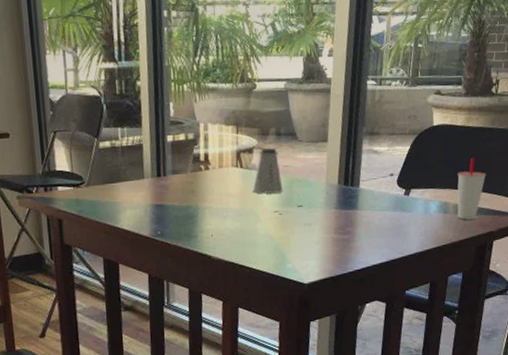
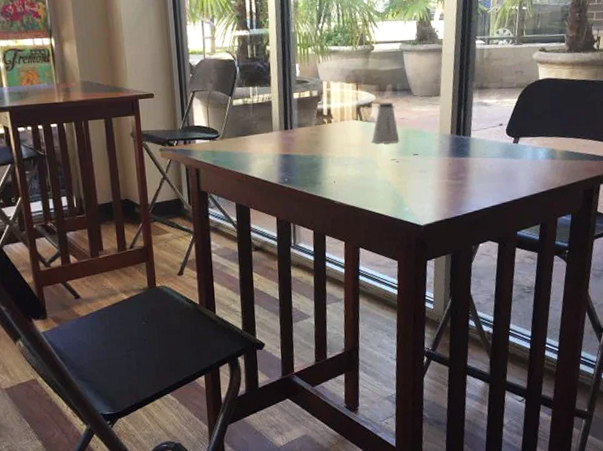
cup: present [457,157,486,220] -> none [563,108,591,165]

